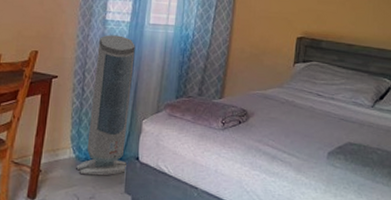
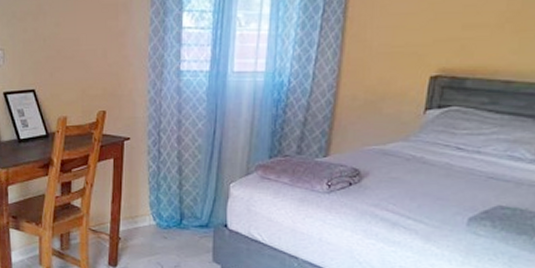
air purifier: present [76,35,135,176] -> none [158,88,217,244]

